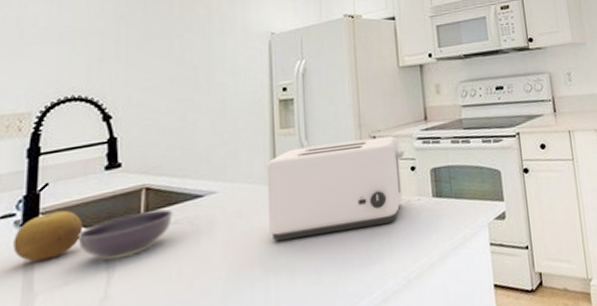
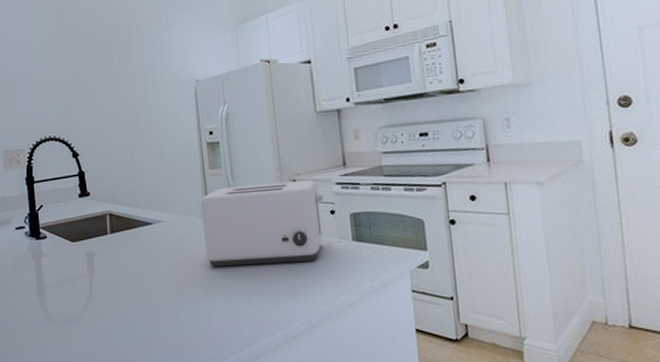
fruit: present [13,210,83,262] -> none [26,226,70,263]
bowl: present [77,209,173,261] -> none [66,232,131,268]

